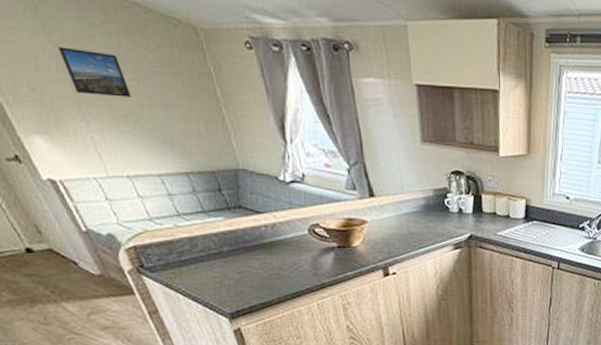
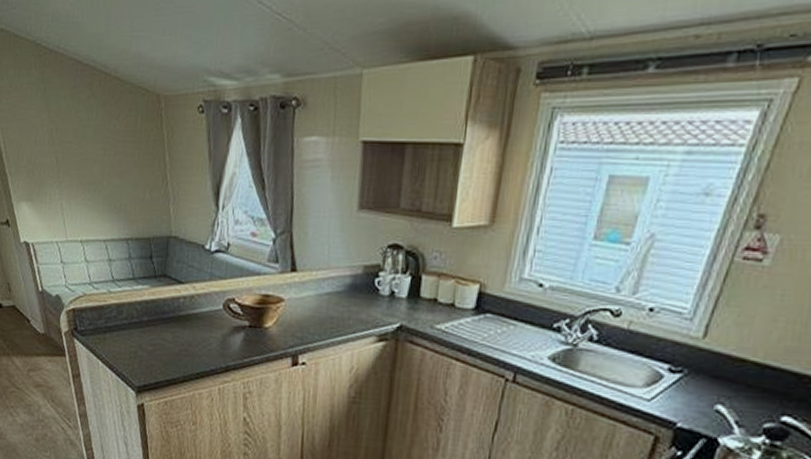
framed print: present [58,47,131,97] -> none [53,122,97,166]

